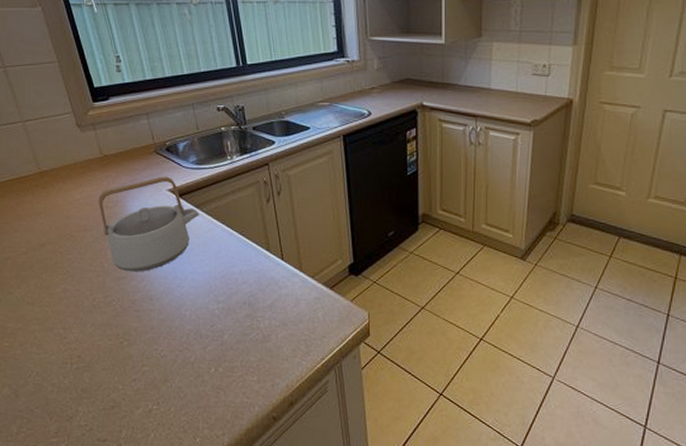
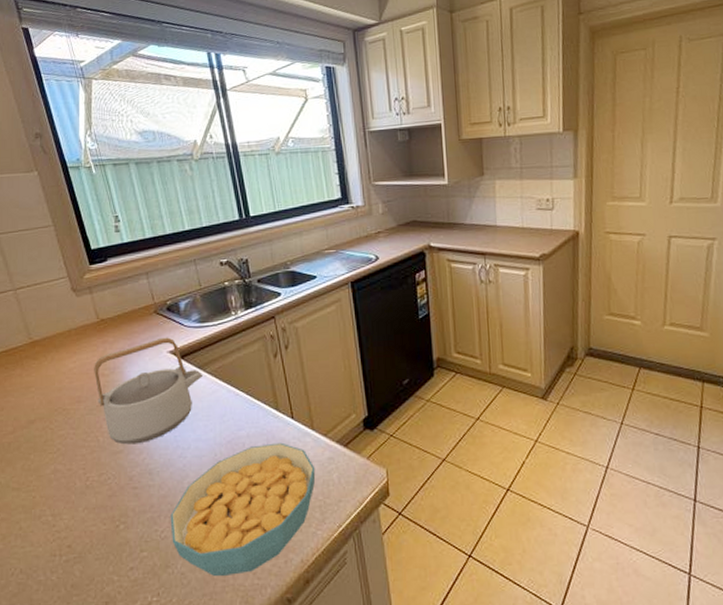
cereal bowl: none [169,280,302,393] -> present [170,442,316,576]

